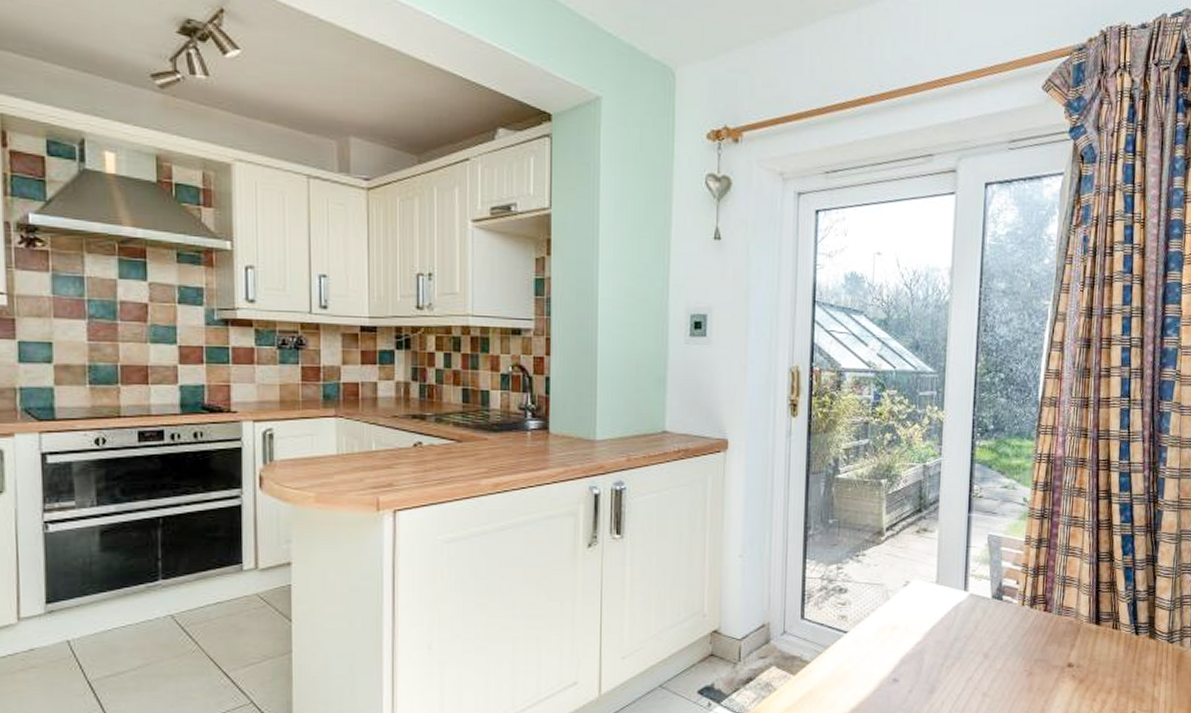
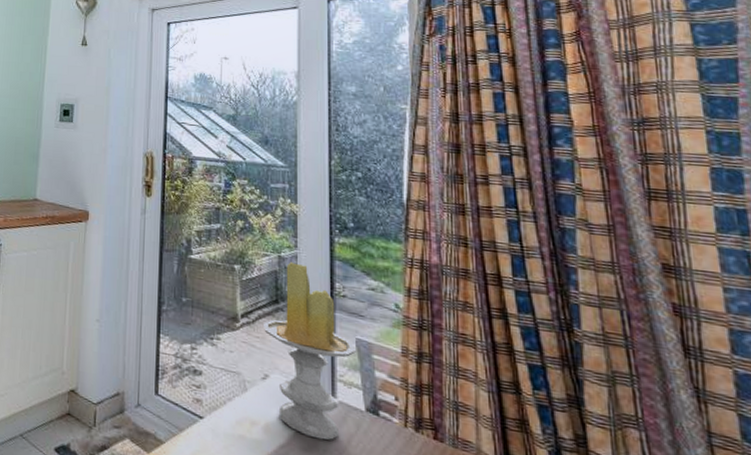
candle: none [906,469,989,631] -> present [262,261,357,440]

